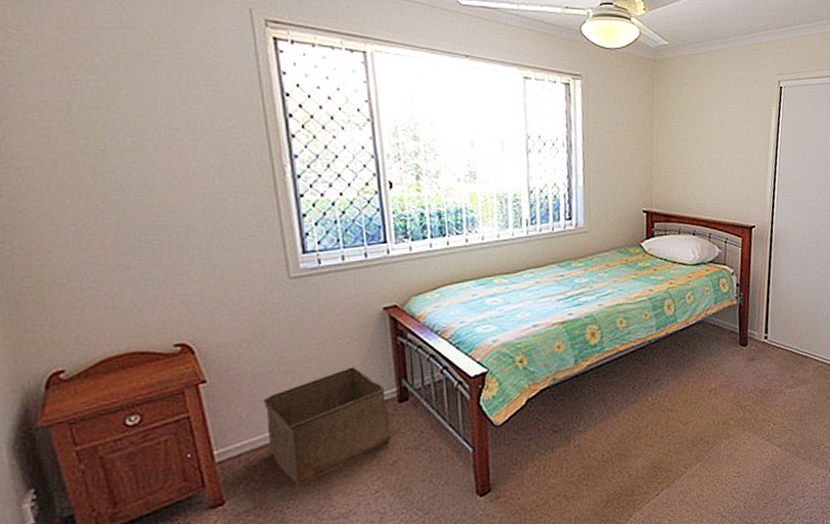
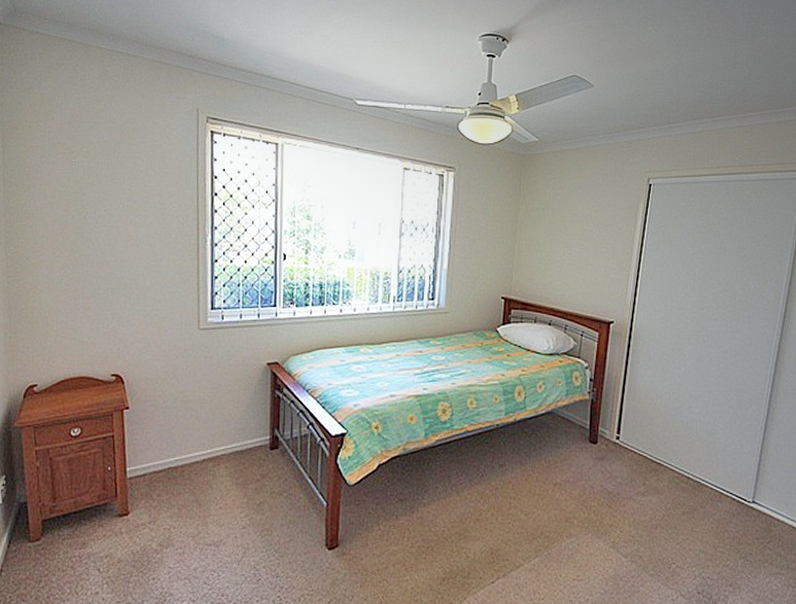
storage bin: present [263,367,391,485] -> none [167,412,261,509]

